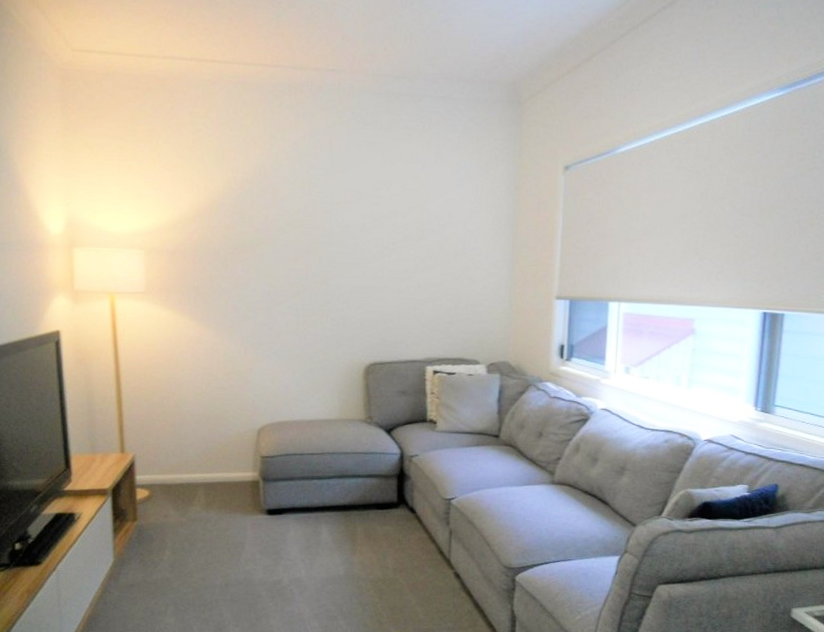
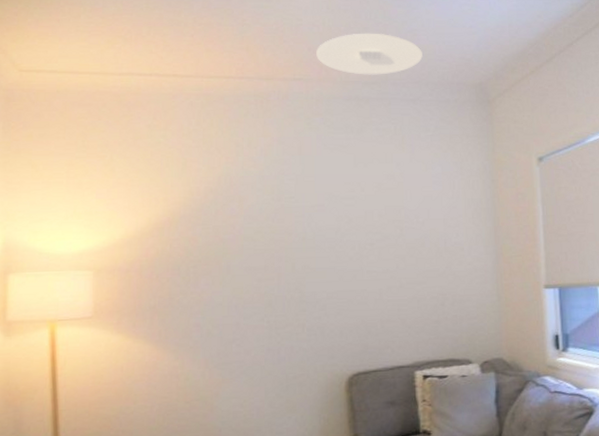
ceiling light: none [350,21,457,69] -> present [316,33,423,75]

